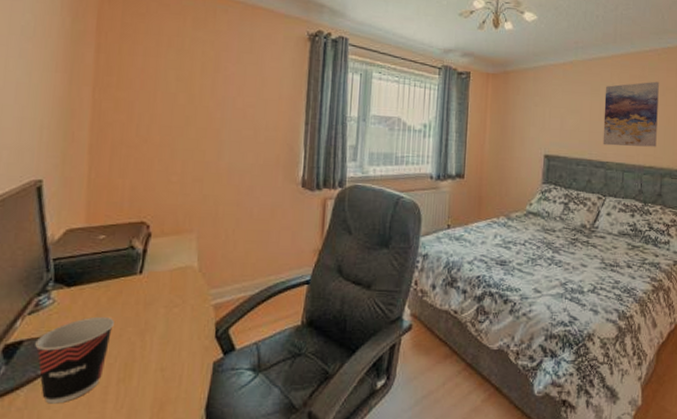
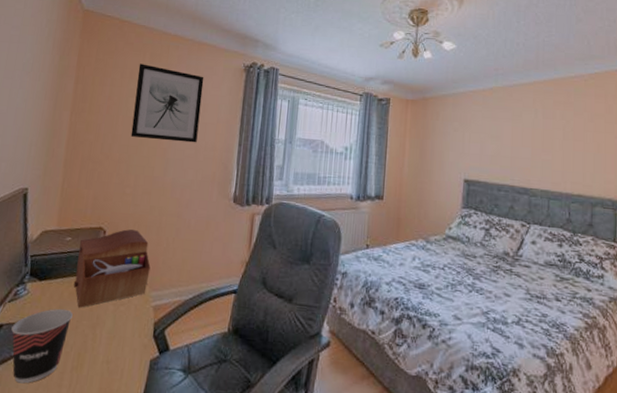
sewing box: none [112,222,208,314] -> present [73,229,151,308]
wall art: none [173,29,261,122] -> present [130,63,204,143]
wall art: present [602,81,659,147] -> none [525,107,586,175]

